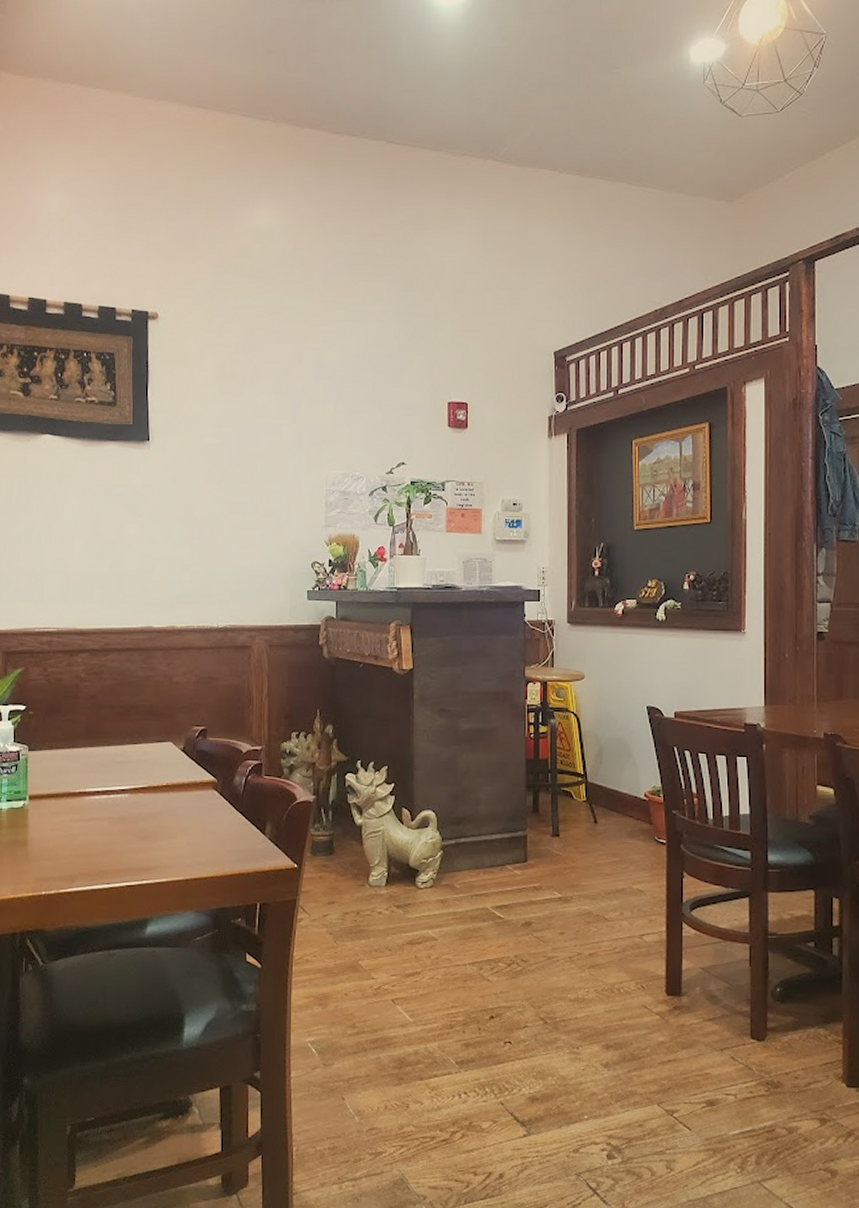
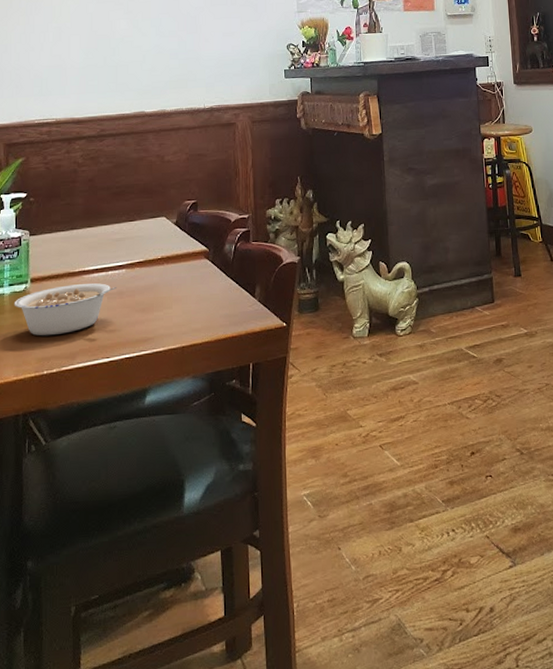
legume: none [11,805,118,856] -> present [14,282,116,336]

